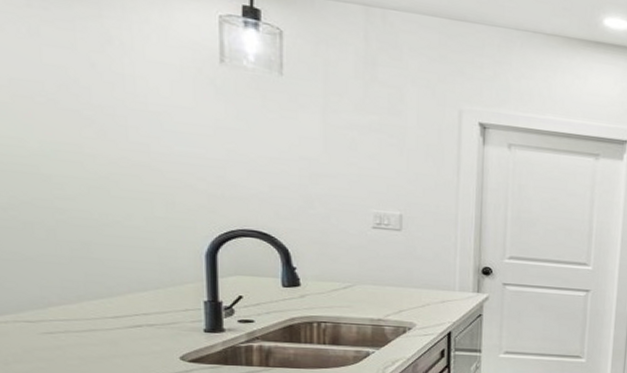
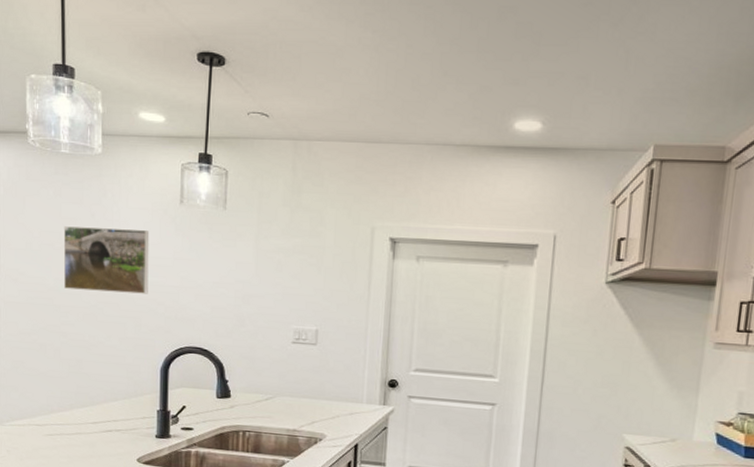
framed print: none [47,75,182,167] -> present [63,226,150,294]

